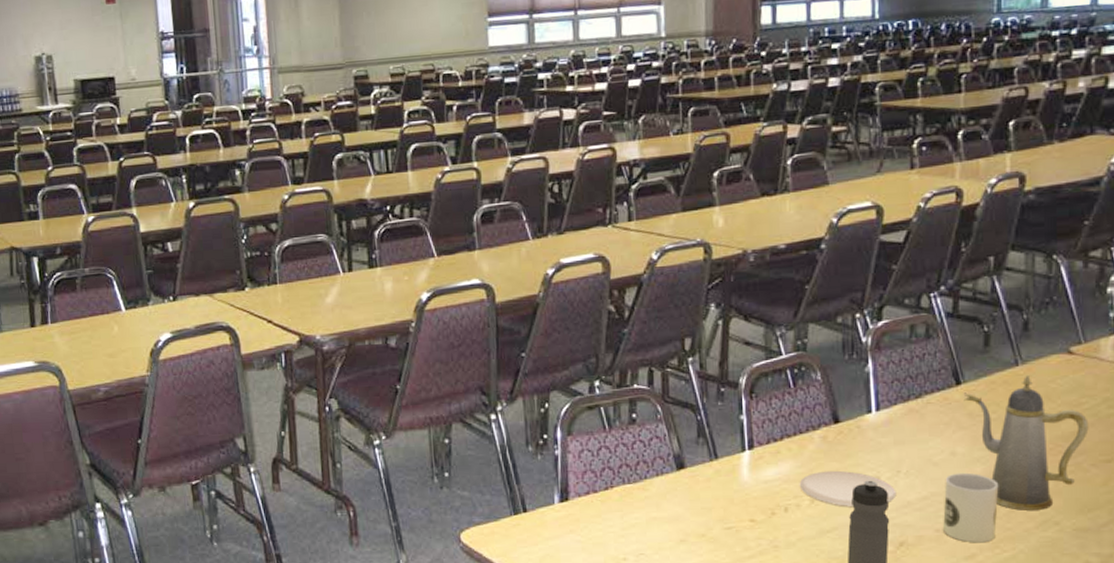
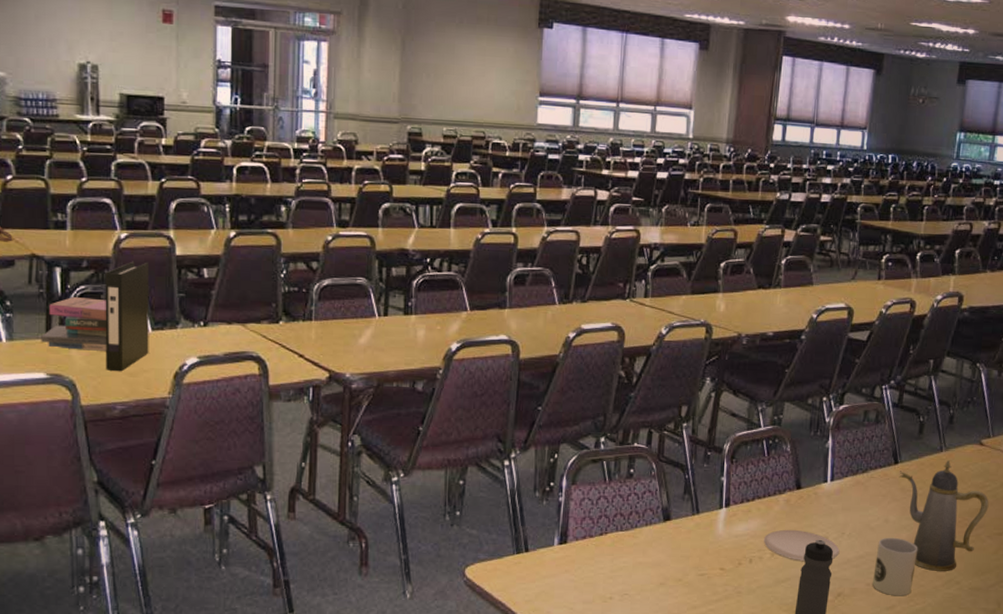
books: none [26,283,87,336] -> present [41,297,107,351]
binder: none [77,242,125,353] -> present [105,261,150,371]

